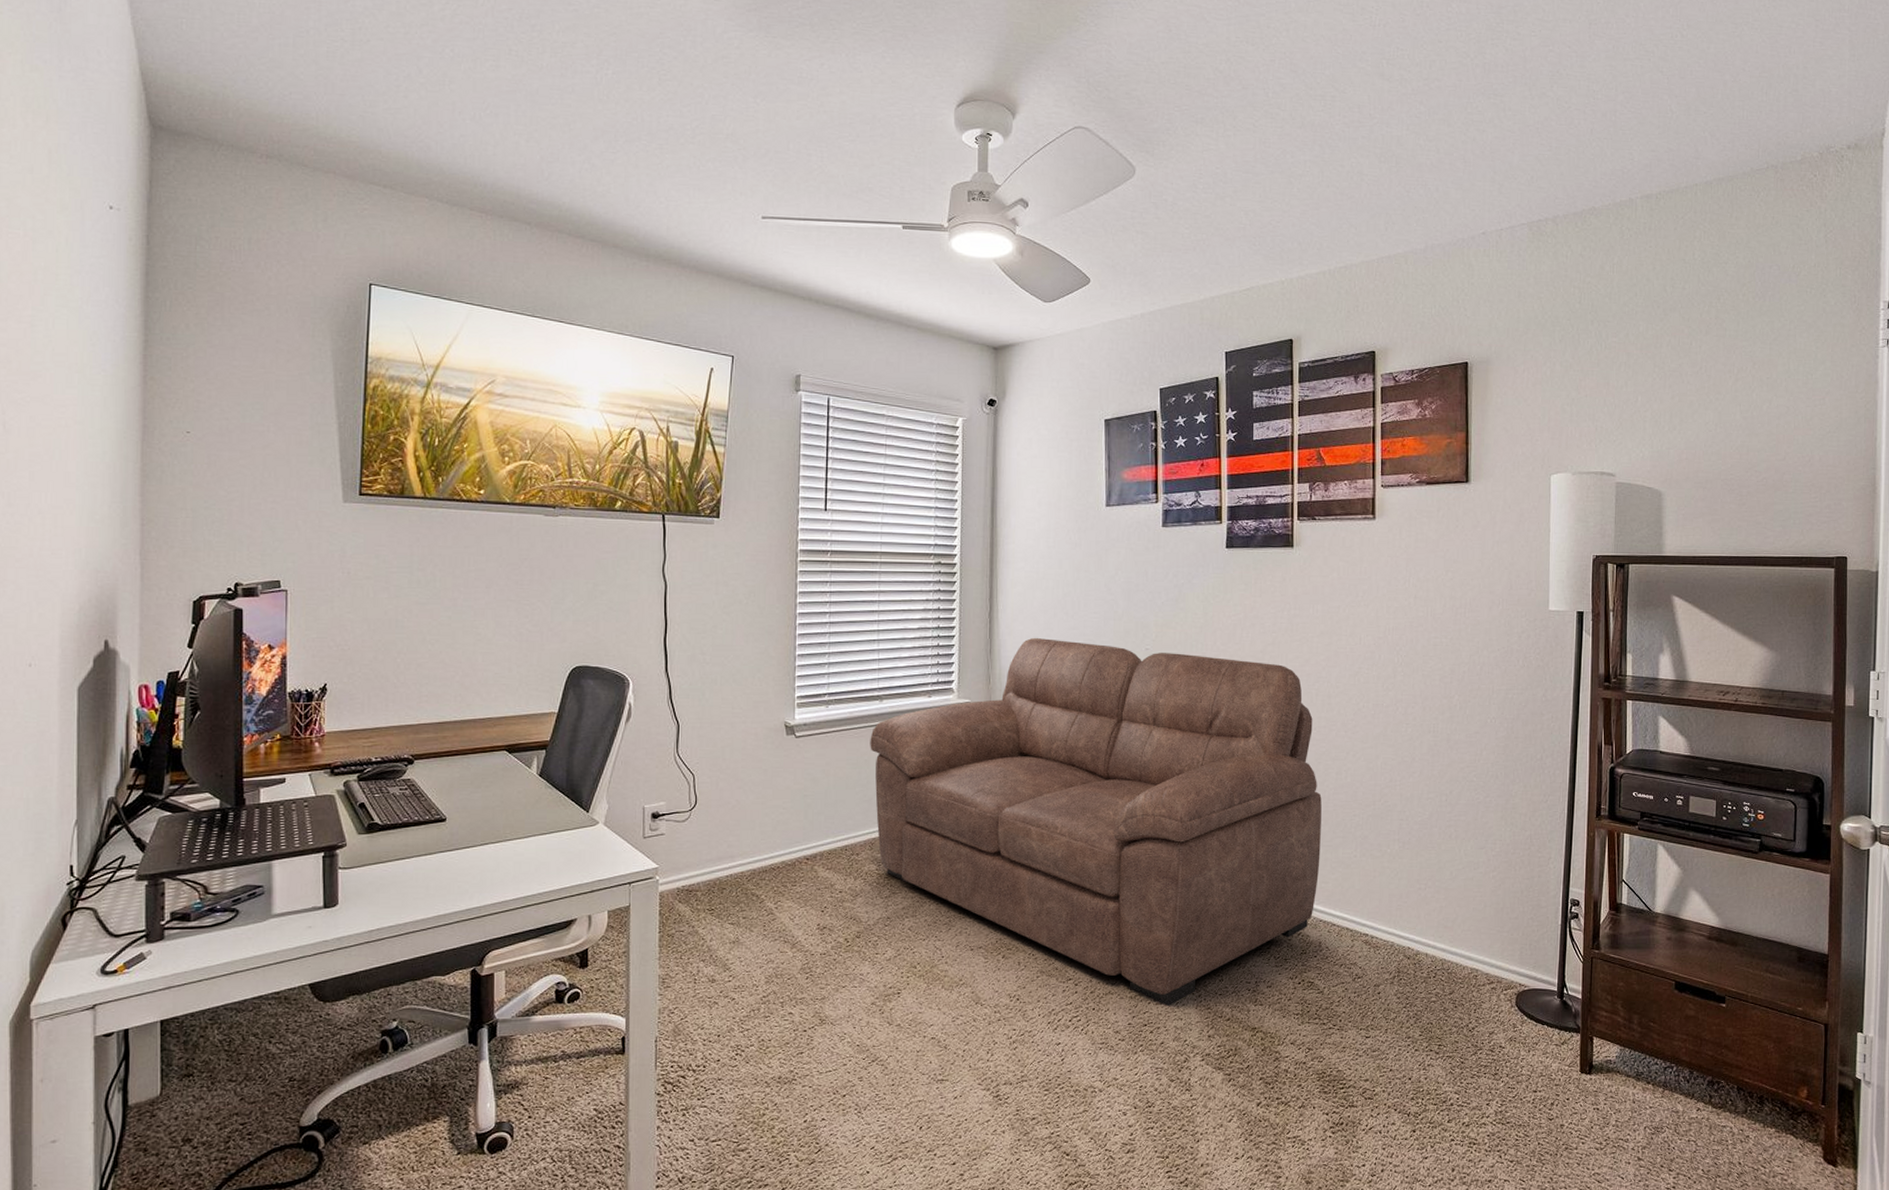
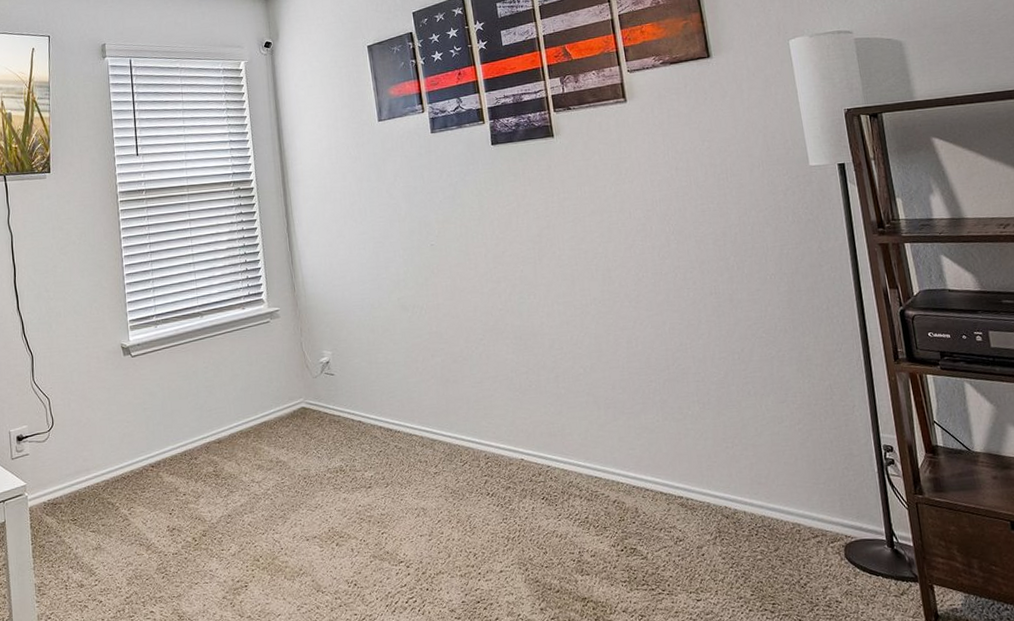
sofa: present [870,637,1322,1006] -> none [195,245,626,582]

